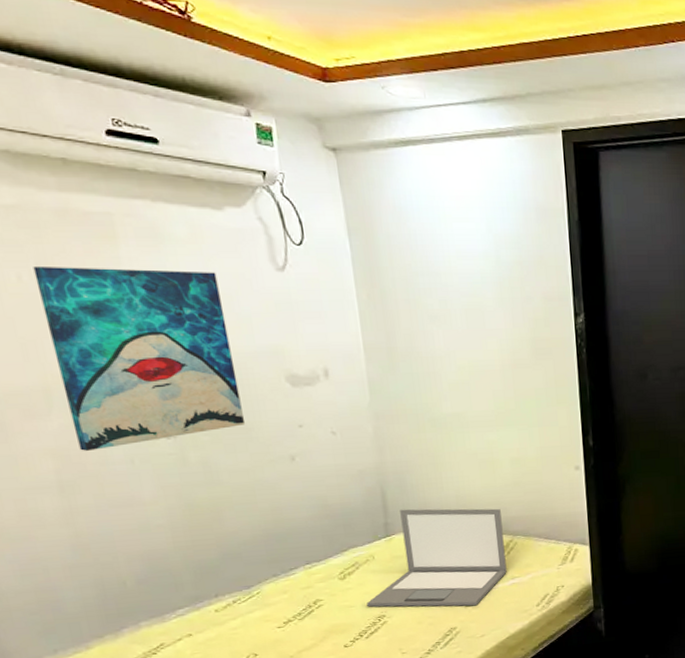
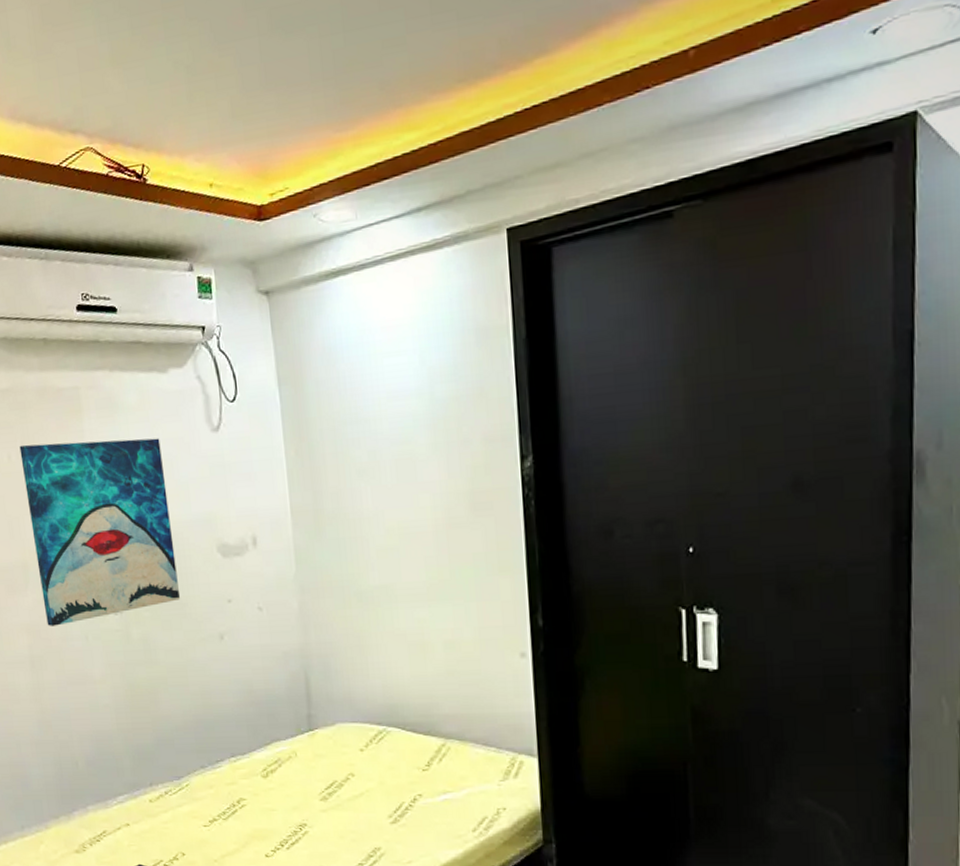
laptop: present [367,508,507,607] -> none [288,699,438,823]

